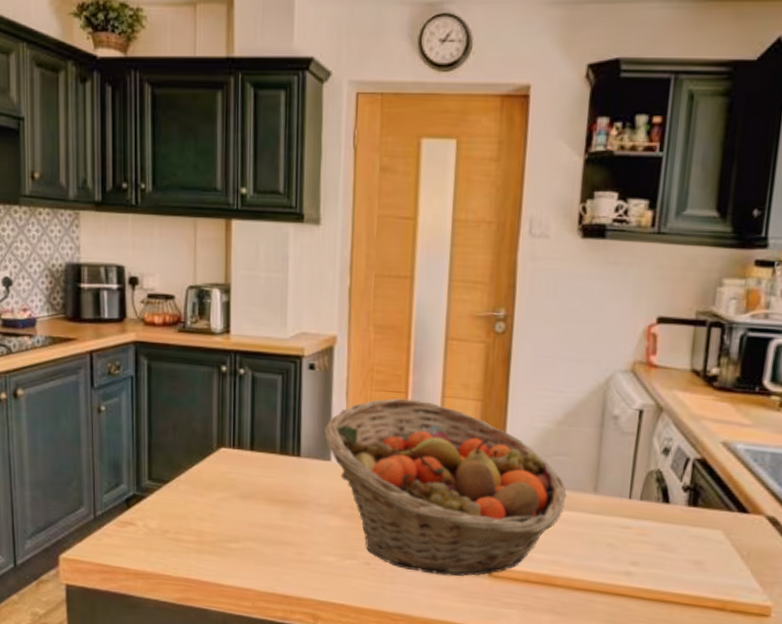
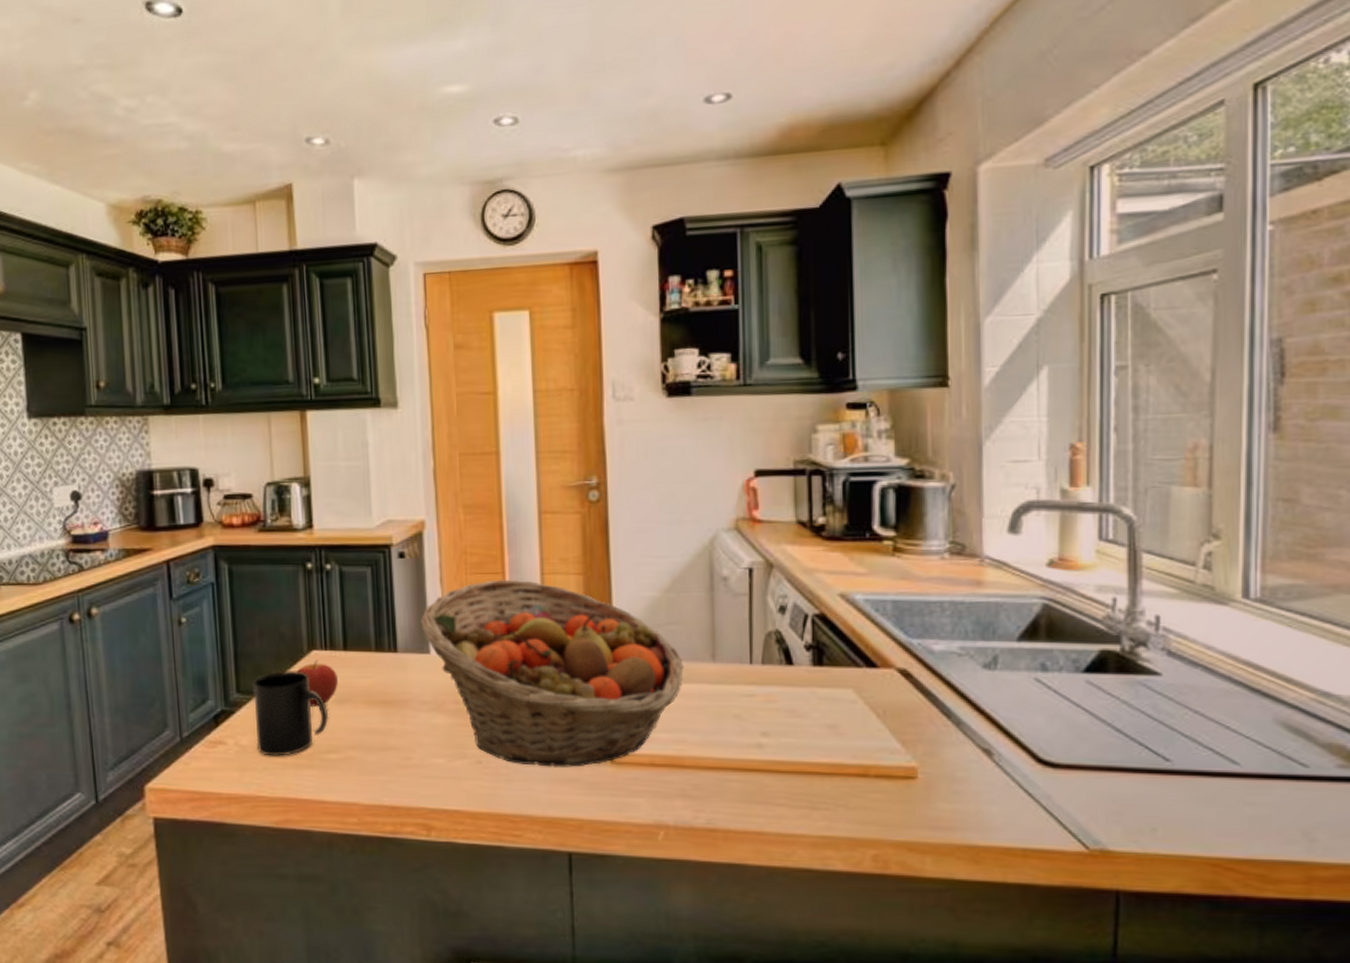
mug: none [163,463,232,541] -> present [253,670,329,756]
apple: none [206,456,243,500] -> present [297,659,338,708]

